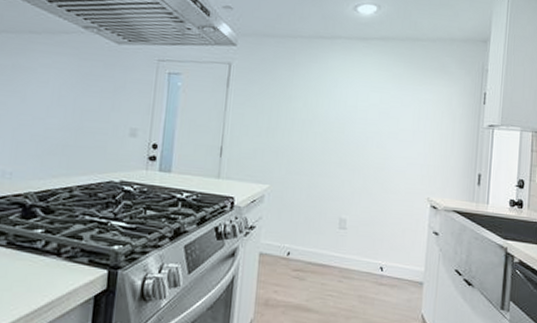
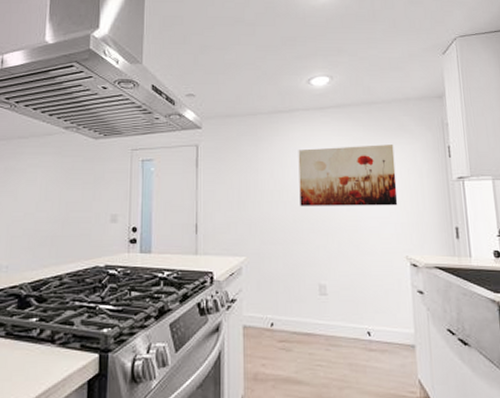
wall art: none [330,80,432,147] -> present [298,145,398,206]

